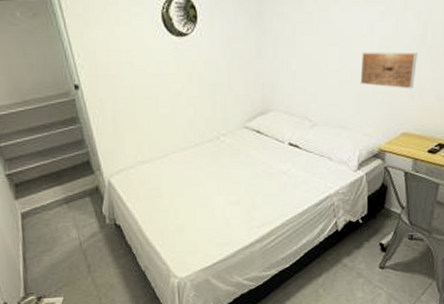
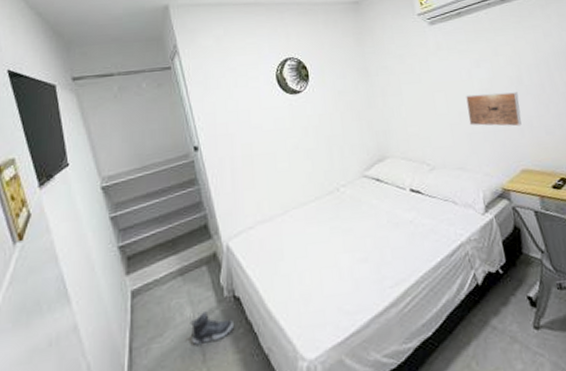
sneaker: none [75,234,115,259] -> present [190,311,234,344]

